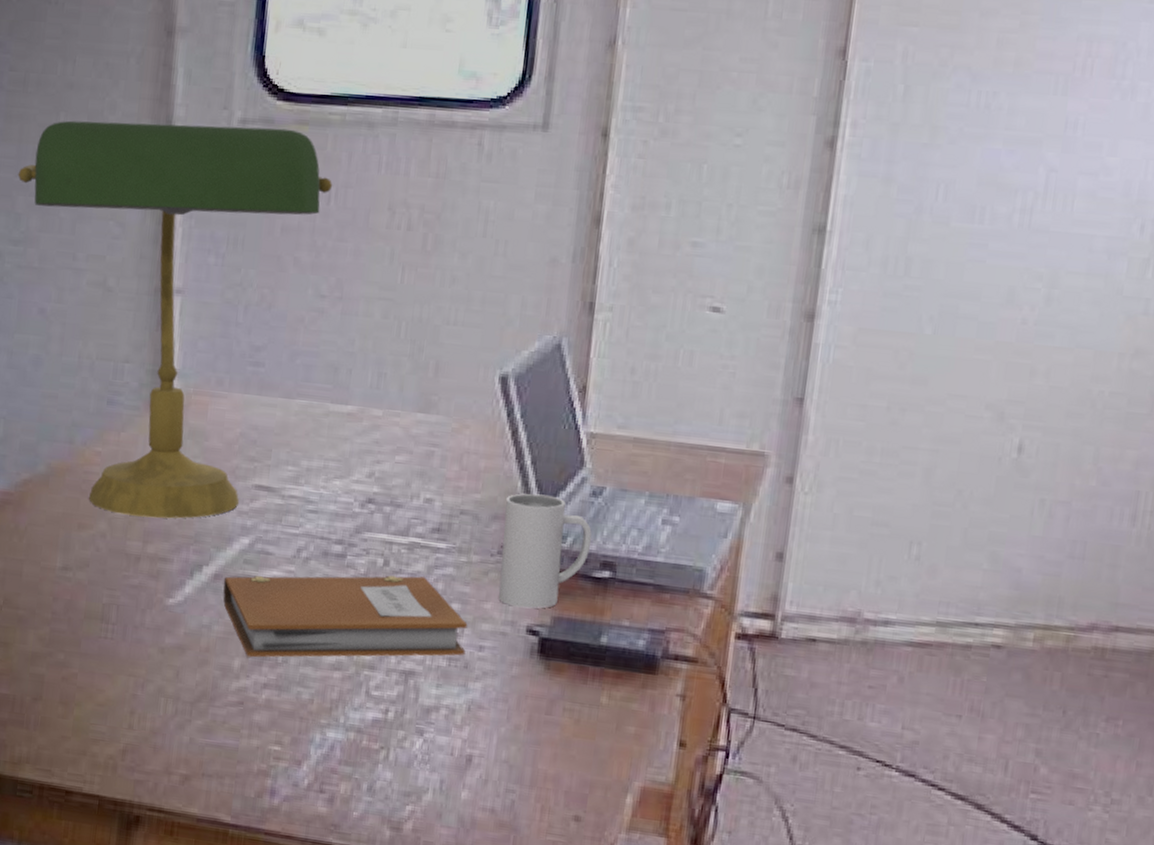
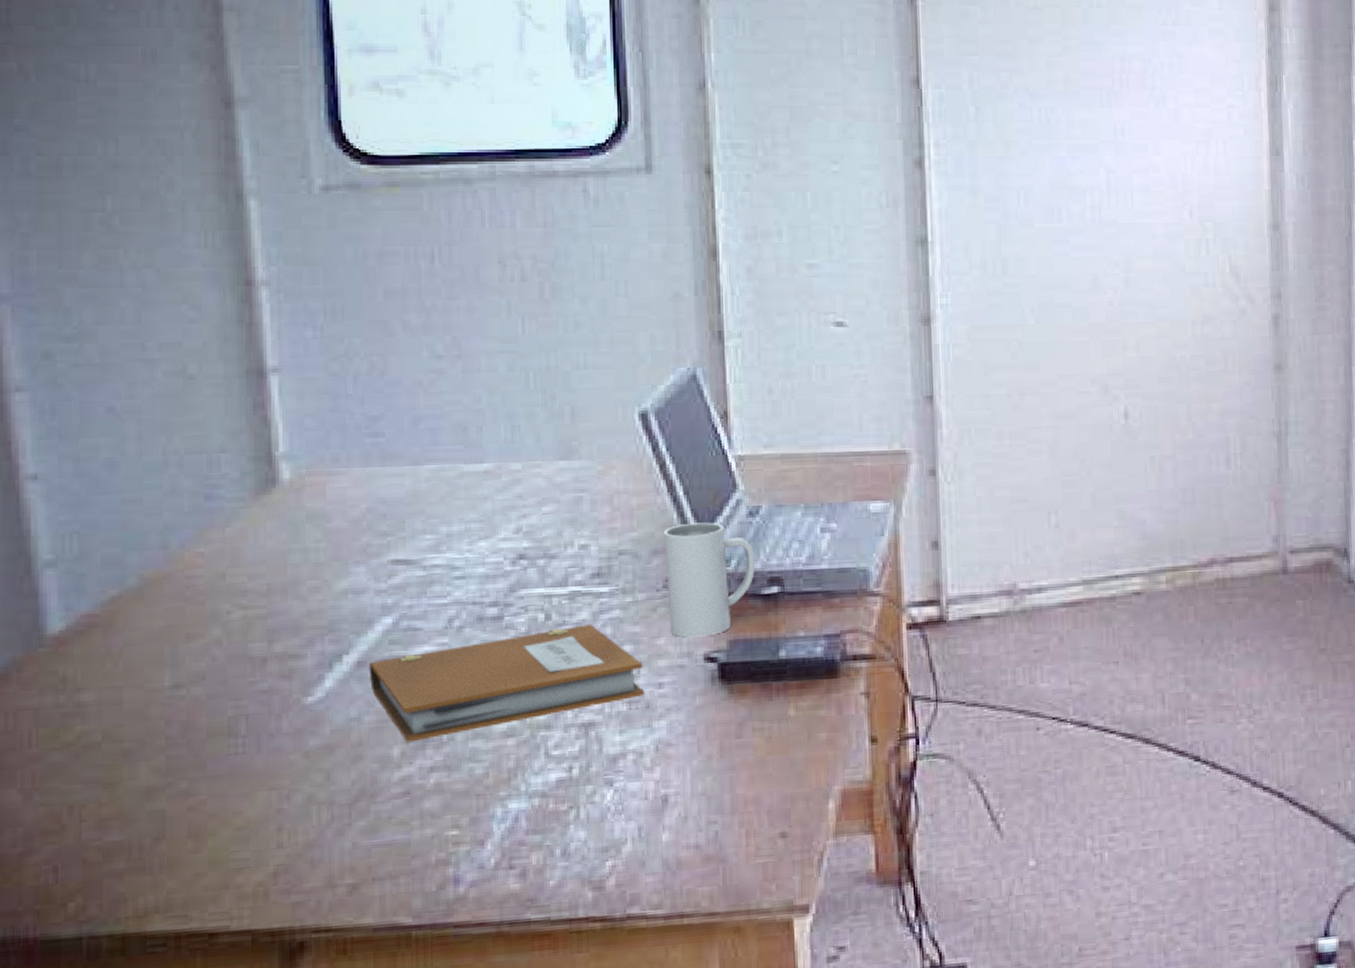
desk lamp: present [17,120,333,519] -> none [61,192,435,616]

